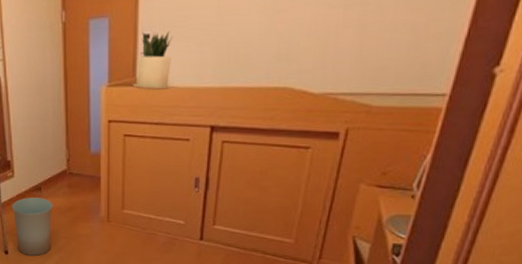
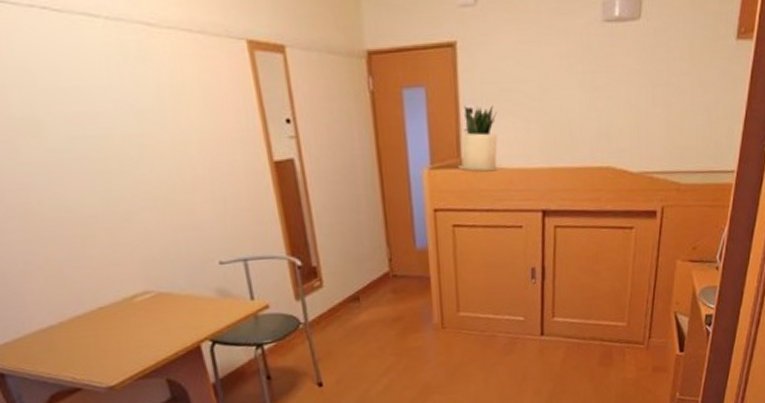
waste bin: present [12,197,53,256] -> none [323,309,378,384]

